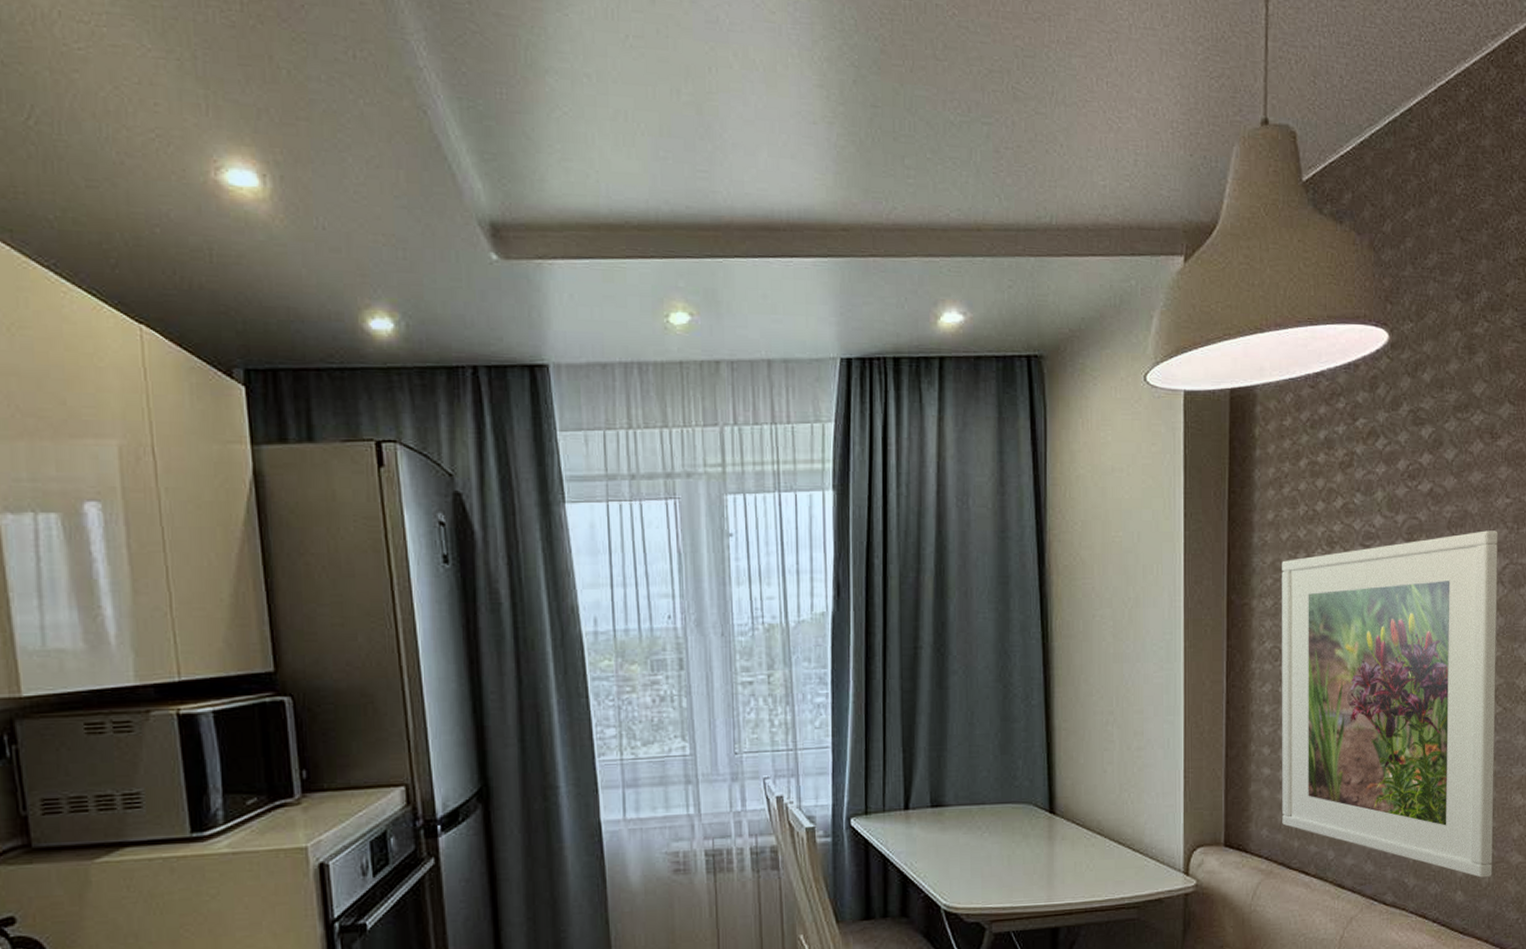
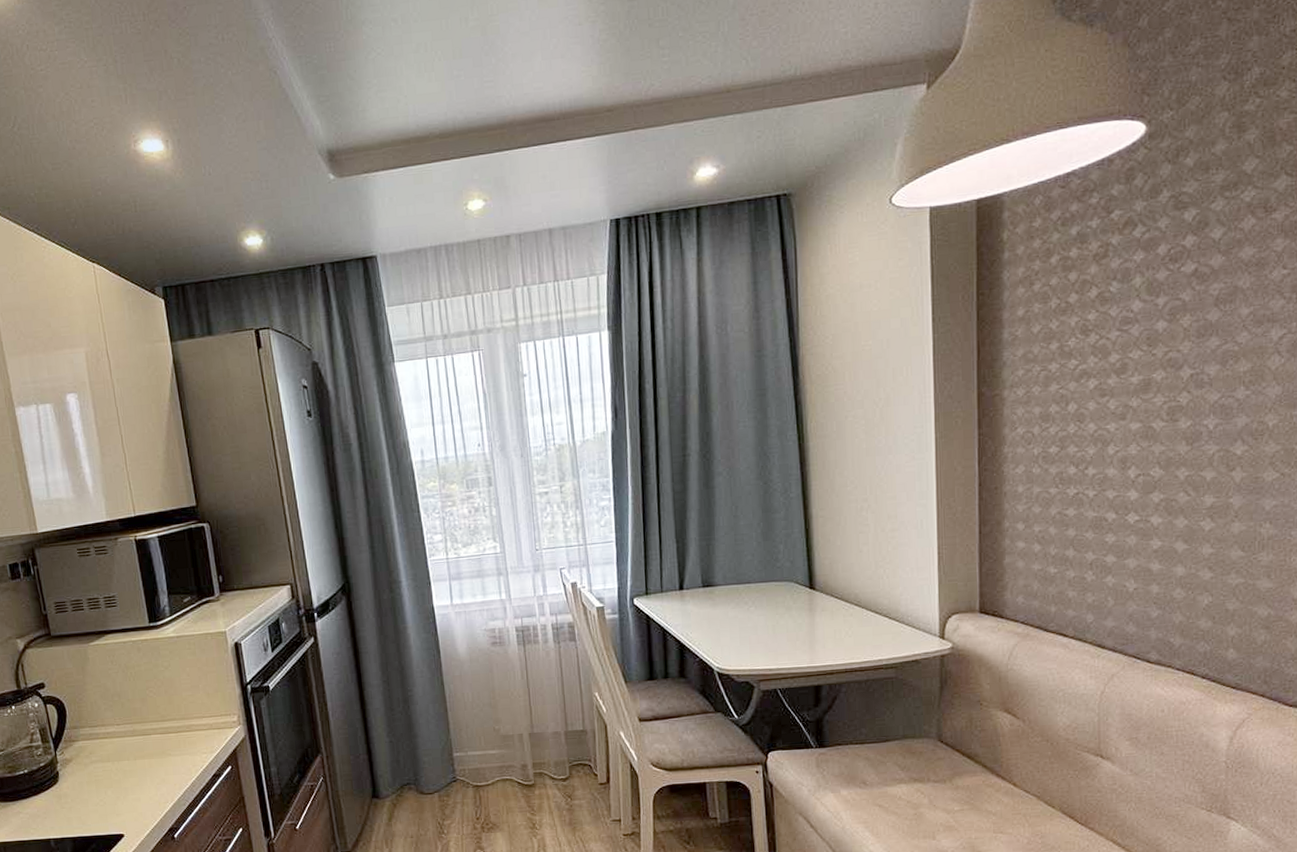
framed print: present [1282,530,1498,878] -> none [1033,302,1274,636]

